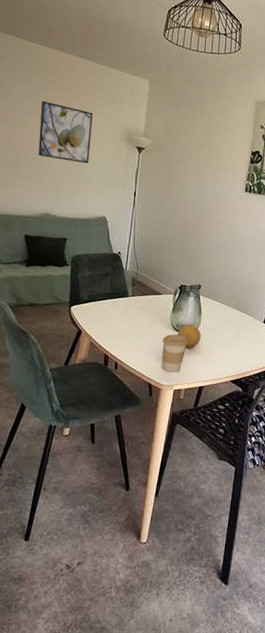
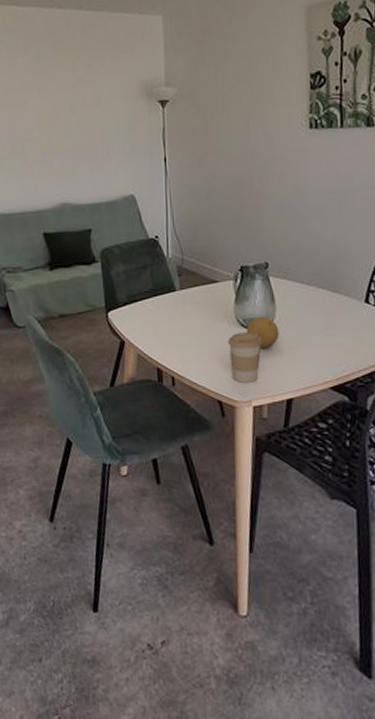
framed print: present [38,100,93,164] -> none [41,70,104,137]

